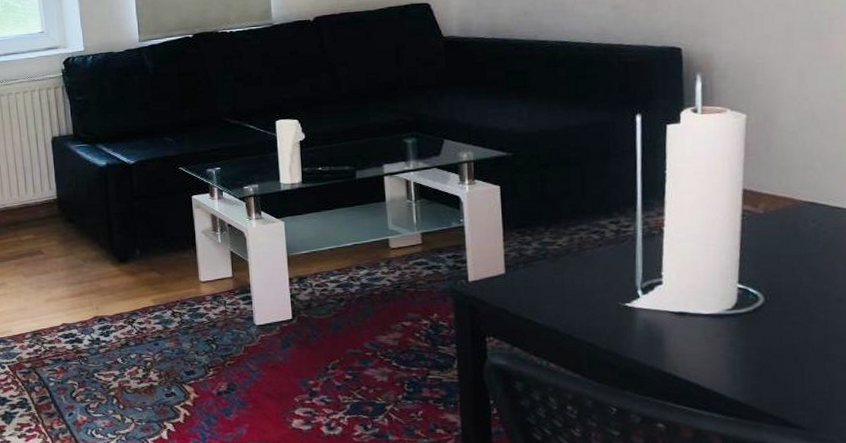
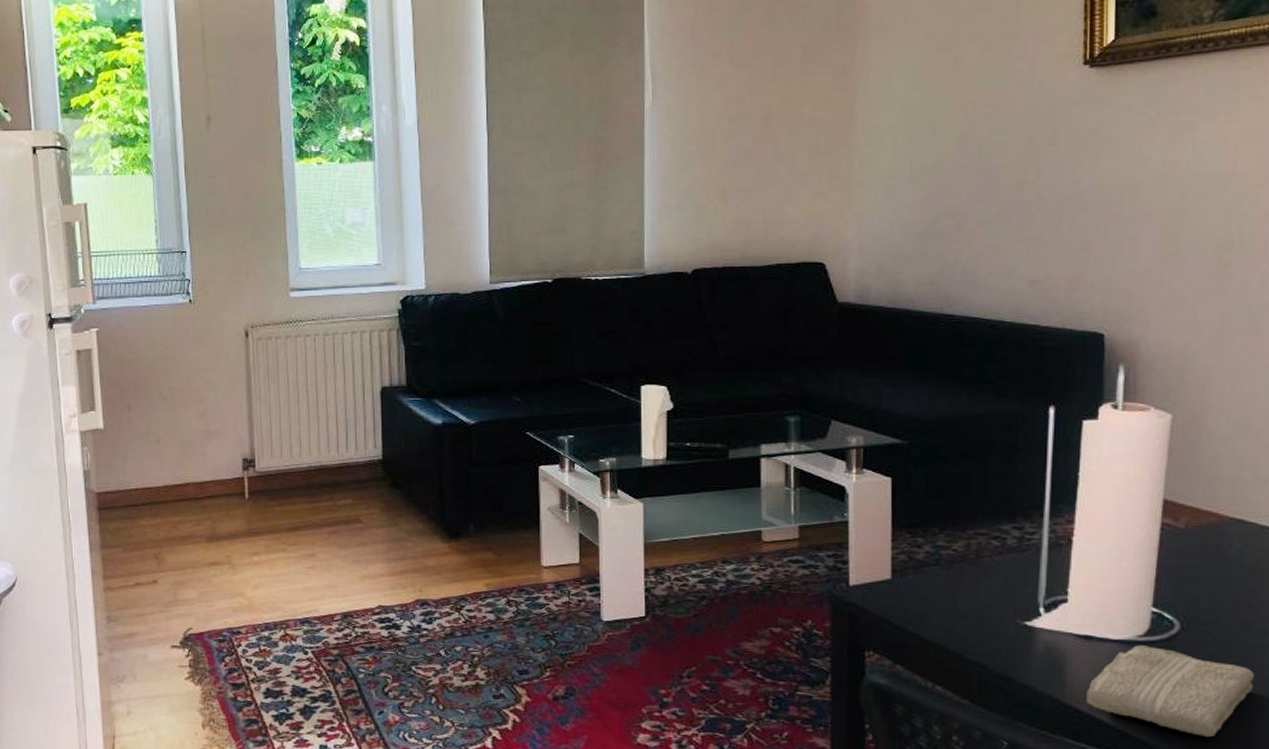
washcloth: none [684,318,833,395] -> present [1086,645,1254,738]

